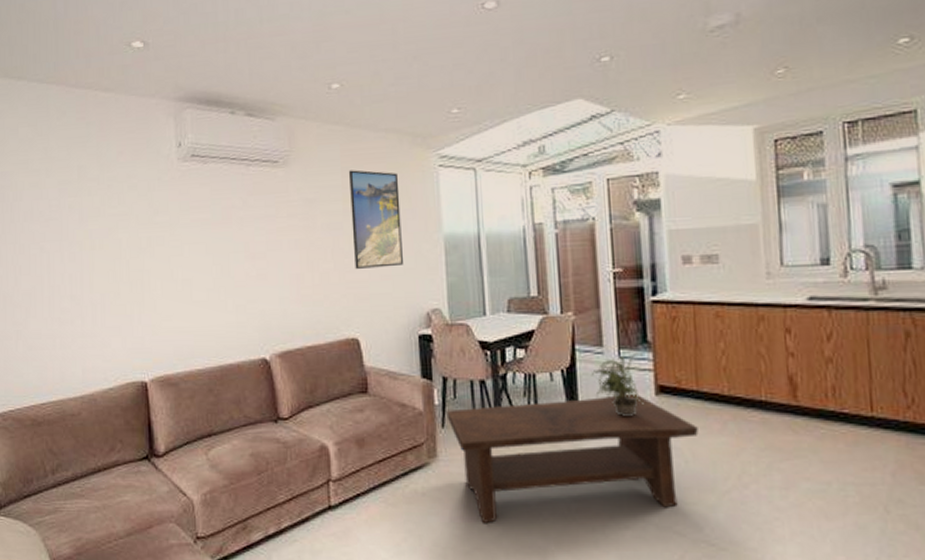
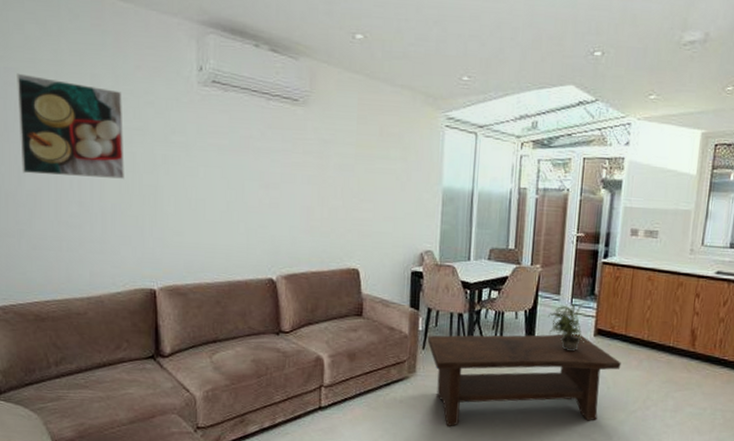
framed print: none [12,175,112,273] -> present [17,73,124,179]
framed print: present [348,170,403,269] -> none [362,118,409,210]

